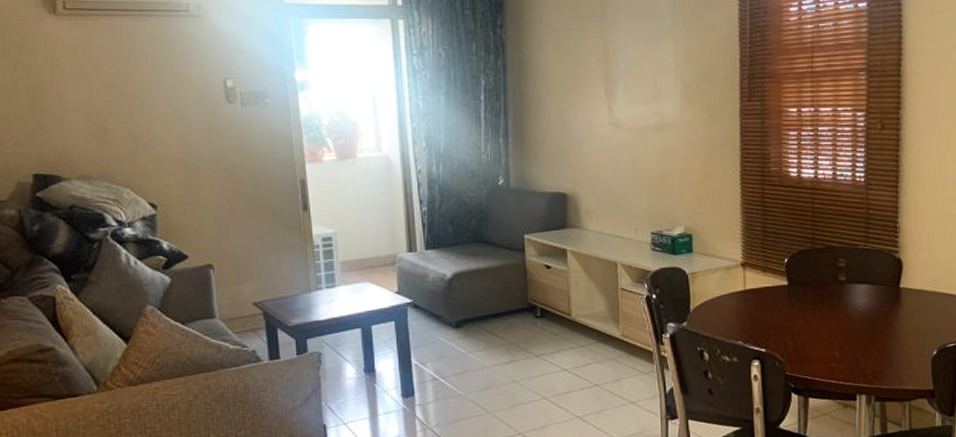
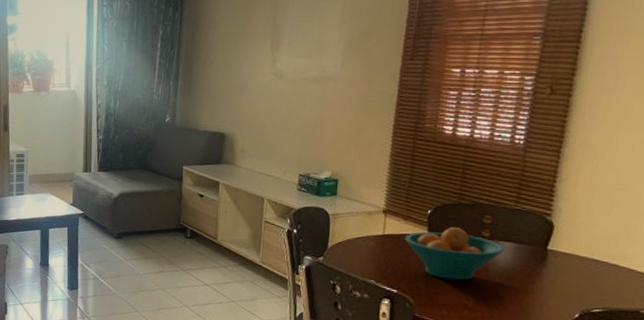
fruit bowl: none [766,274,861,331] -> present [405,227,505,280]

